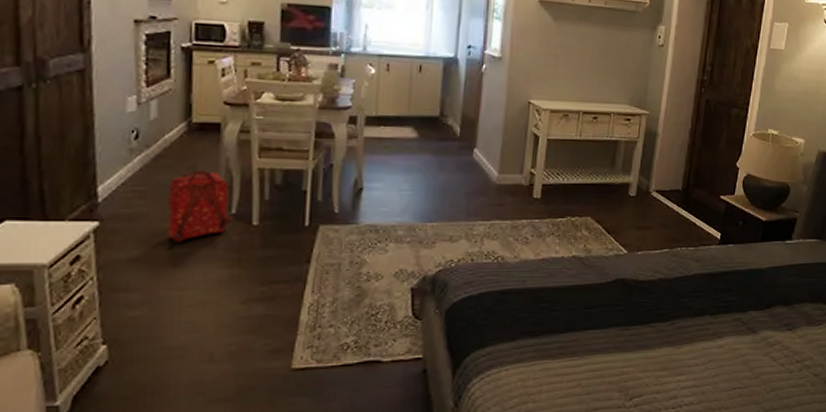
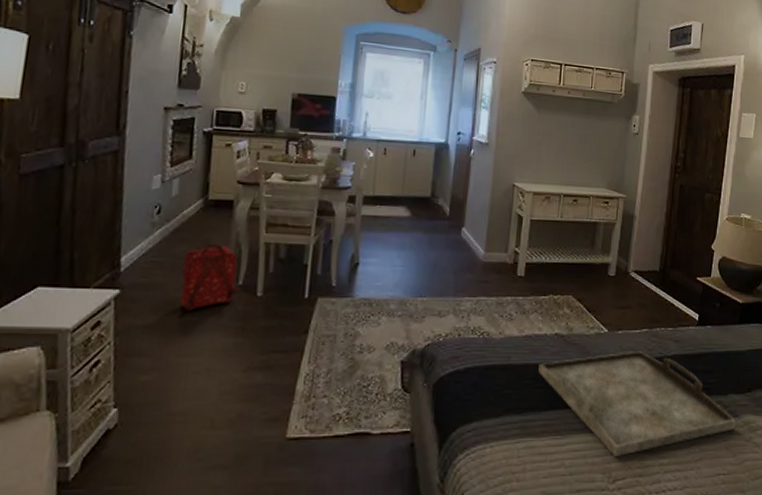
serving tray: none [555,270,754,375] -> present [538,350,736,457]

